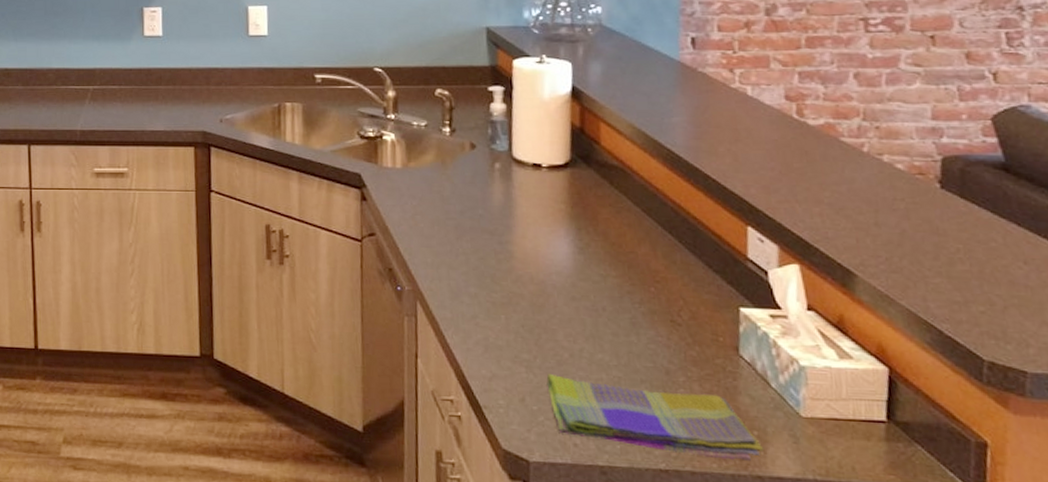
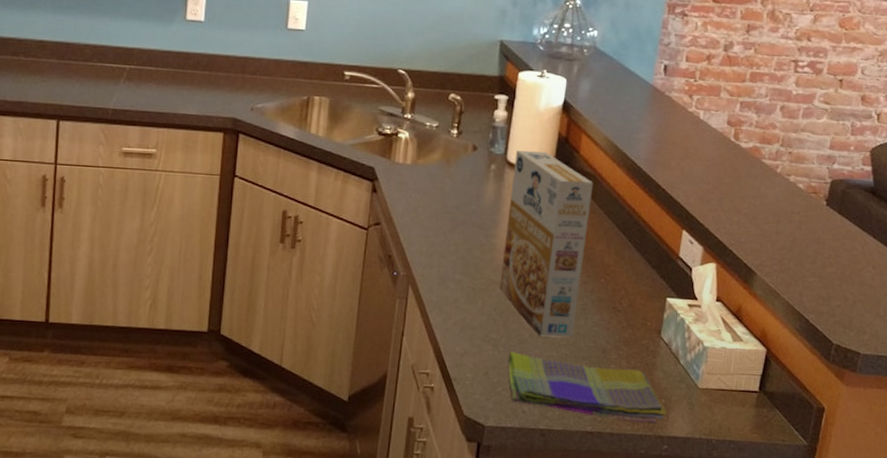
cereal box: none [522,145,625,357] -> present [500,150,594,338]

